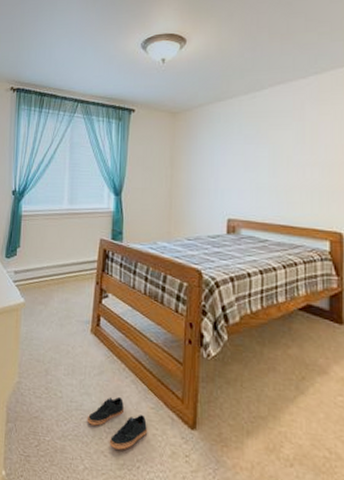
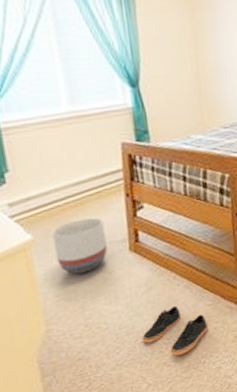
planter: none [36,295,75,342] -> present [51,217,108,275]

